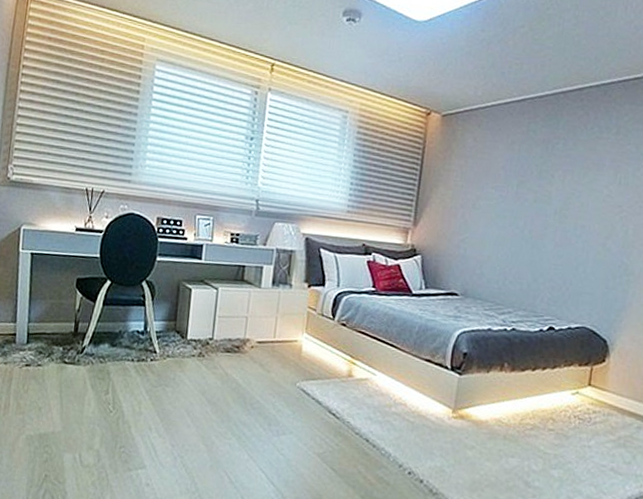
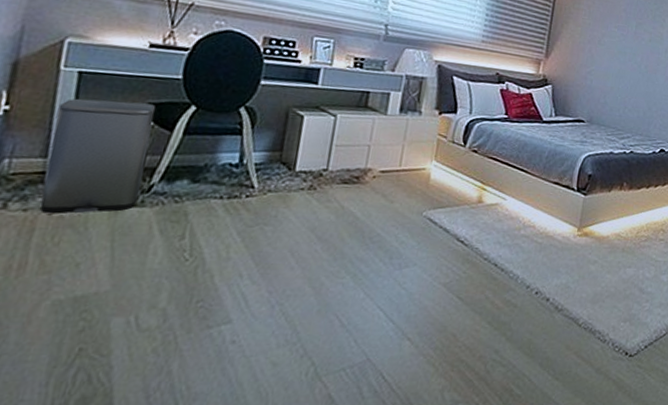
pedal bin: none [14,275,83,368] -> present [40,98,155,213]

